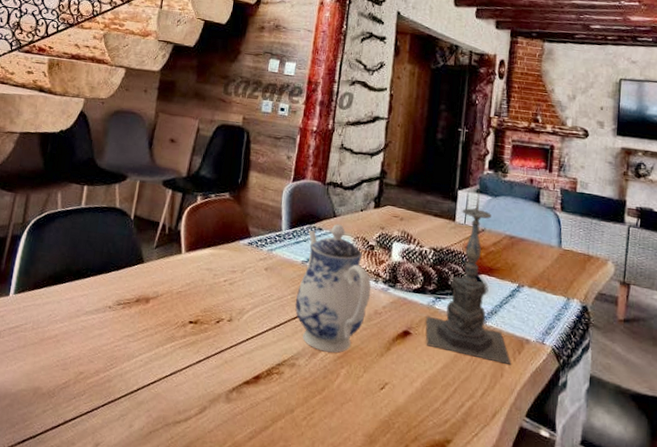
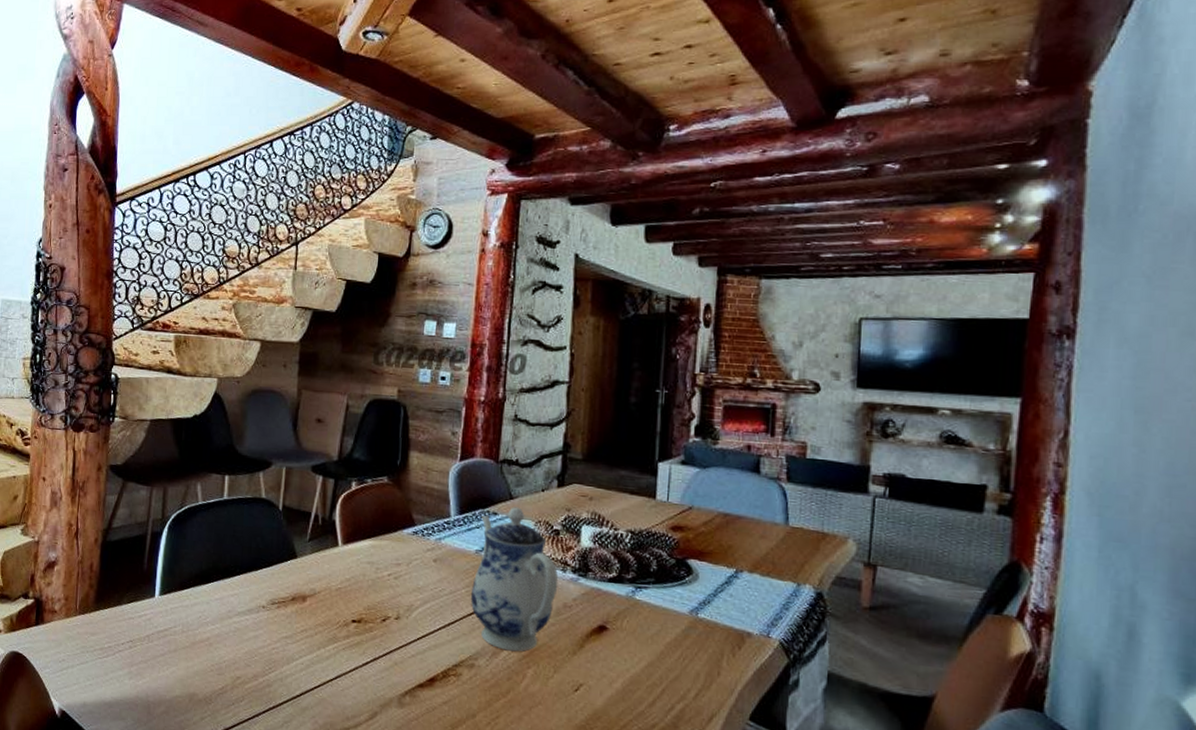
candle holder: present [425,190,512,365] -> none [624,461,730,661]

